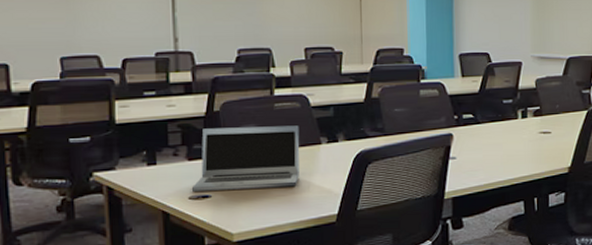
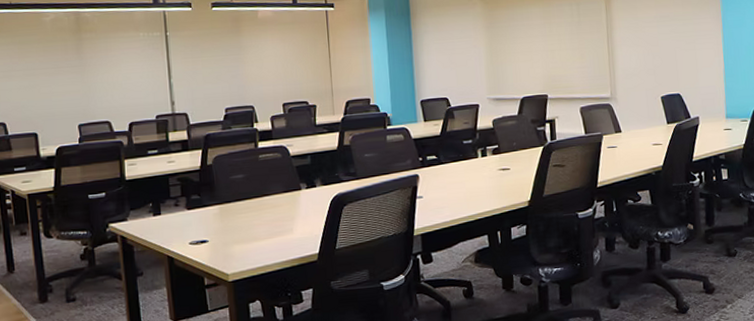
laptop: present [191,125,300,191] -> none [191,174,284,237]

